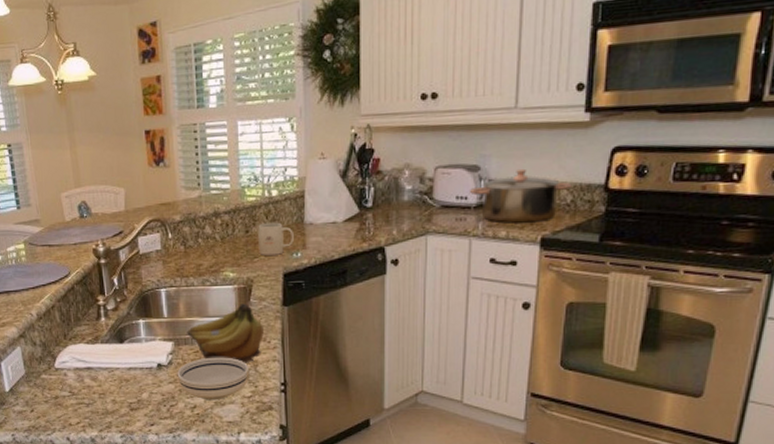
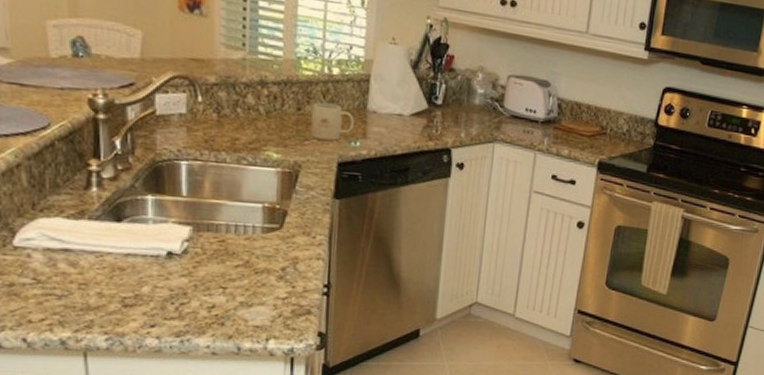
bowl: present [177,357,249,401] -> none [193,248,287,301]
fruit: present [186,303,264,363] -> none [209,190,309,260]
cooking pot: present [469,168,572,224] -> none [538,91,629,146]

